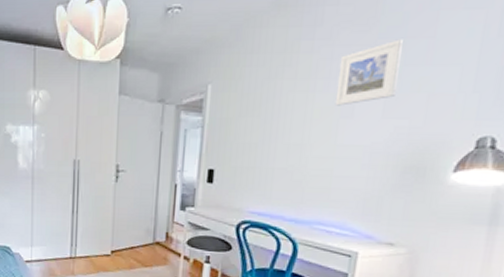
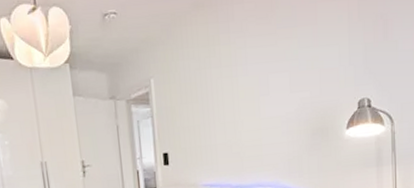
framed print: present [334,39,403,106] -> none [252,27,297,86]

